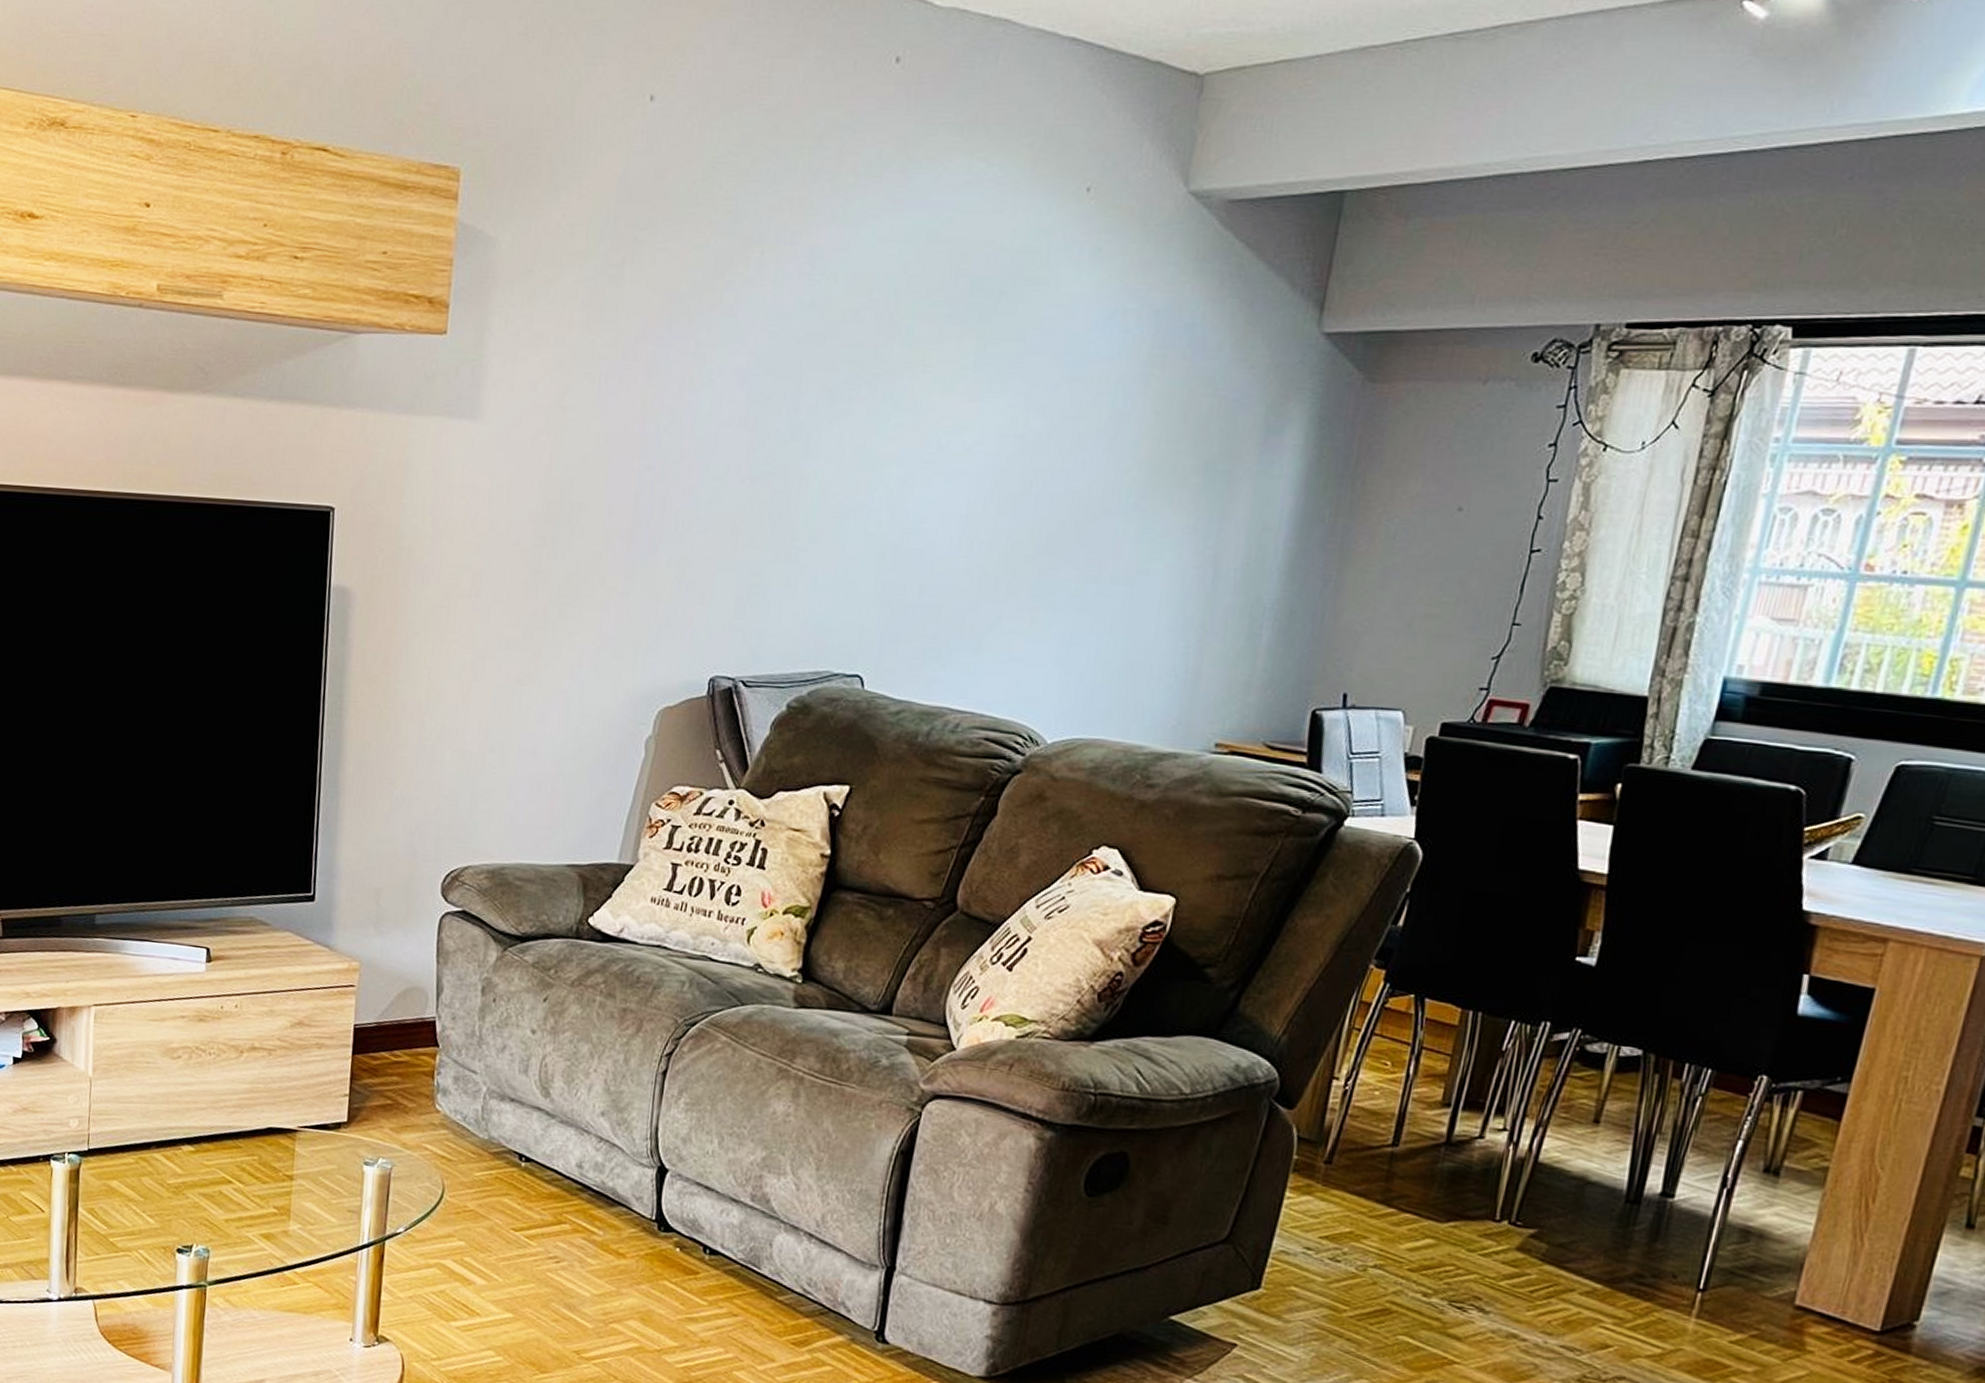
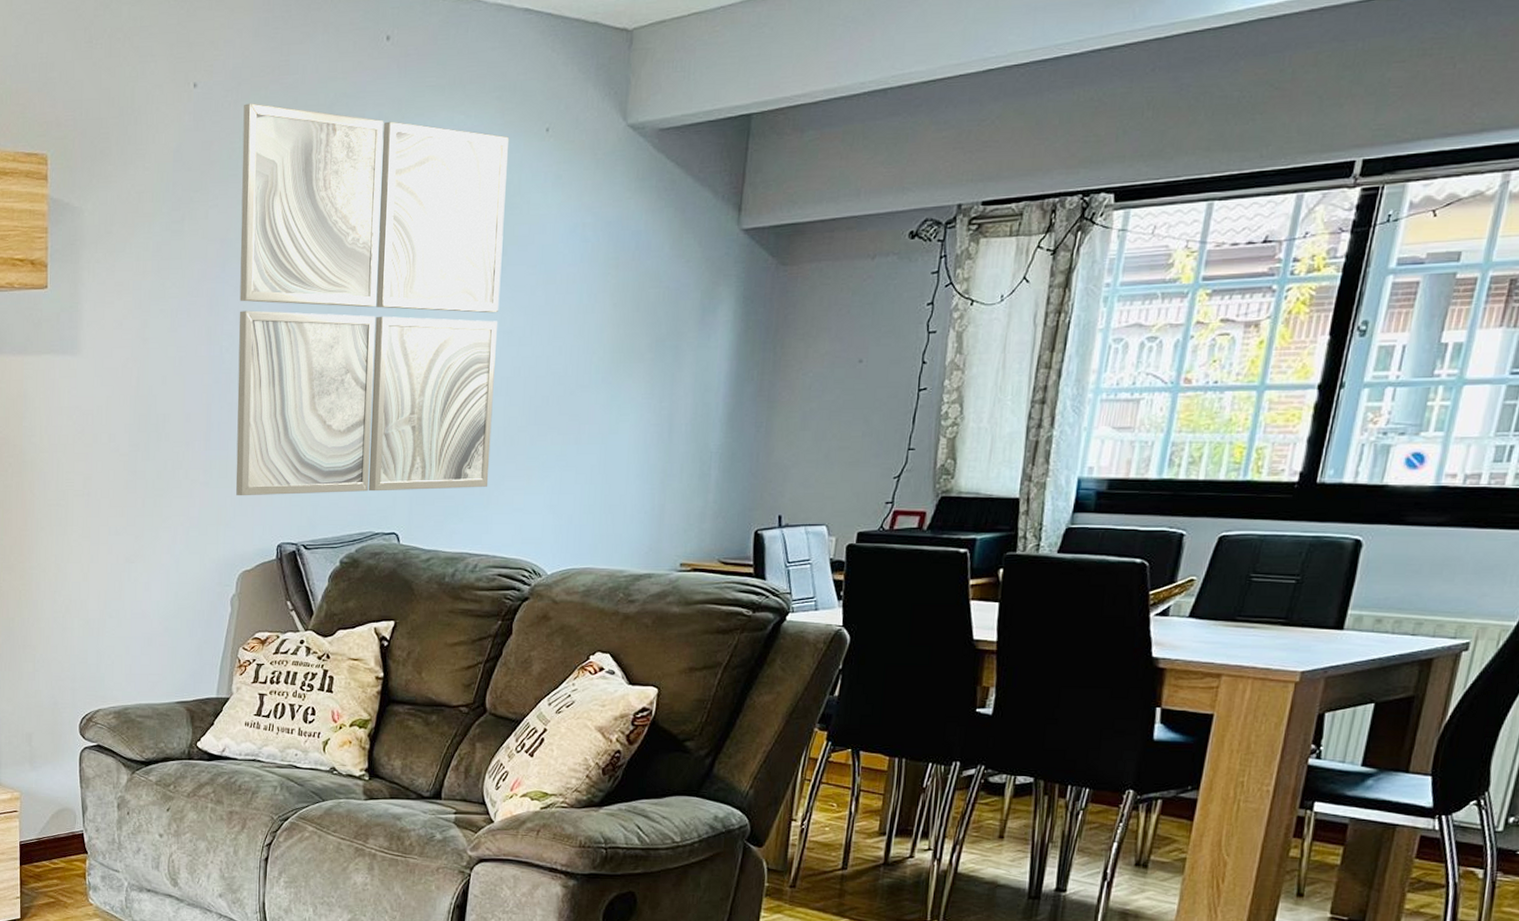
wall art: none [663,126,1041,628] -> present [235,103,510,496]

